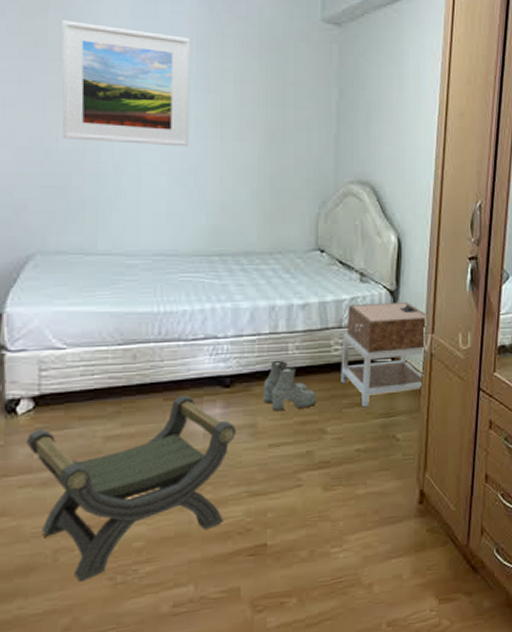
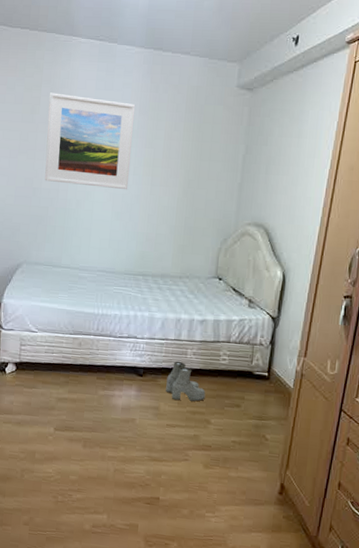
stool: present [26,395,236,581] -> none [10,377,145,494]
nightstand: present [341,302,426,408] -> none [225,325,301,409]

